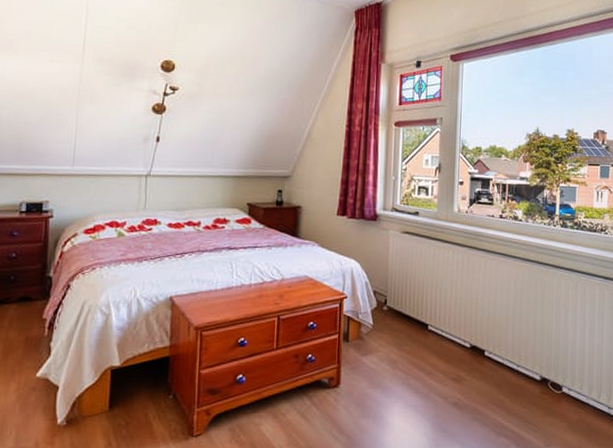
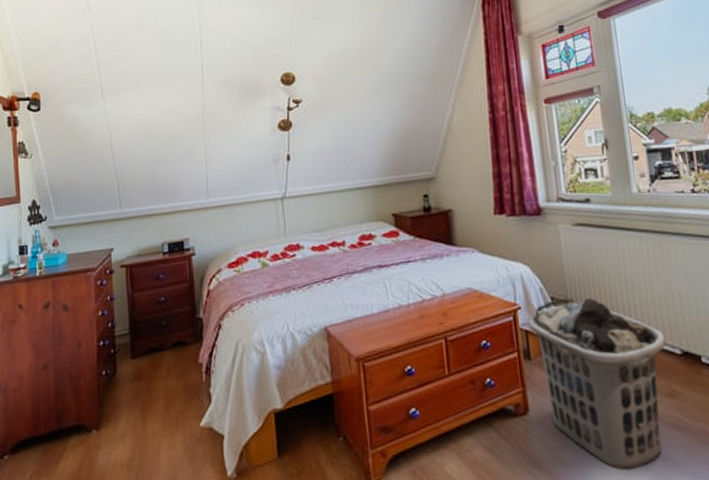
clothes hamper: none [351,293,460,438] -> present [528,298,666,471]

